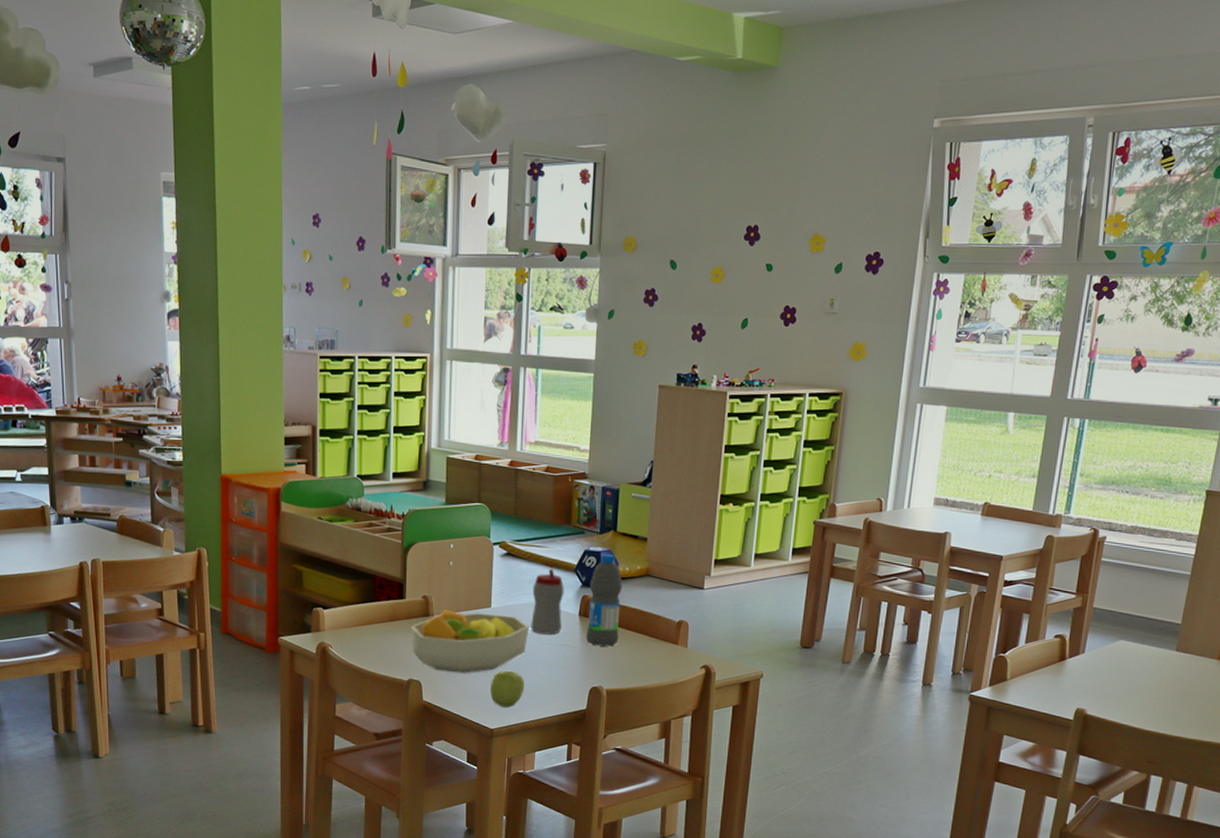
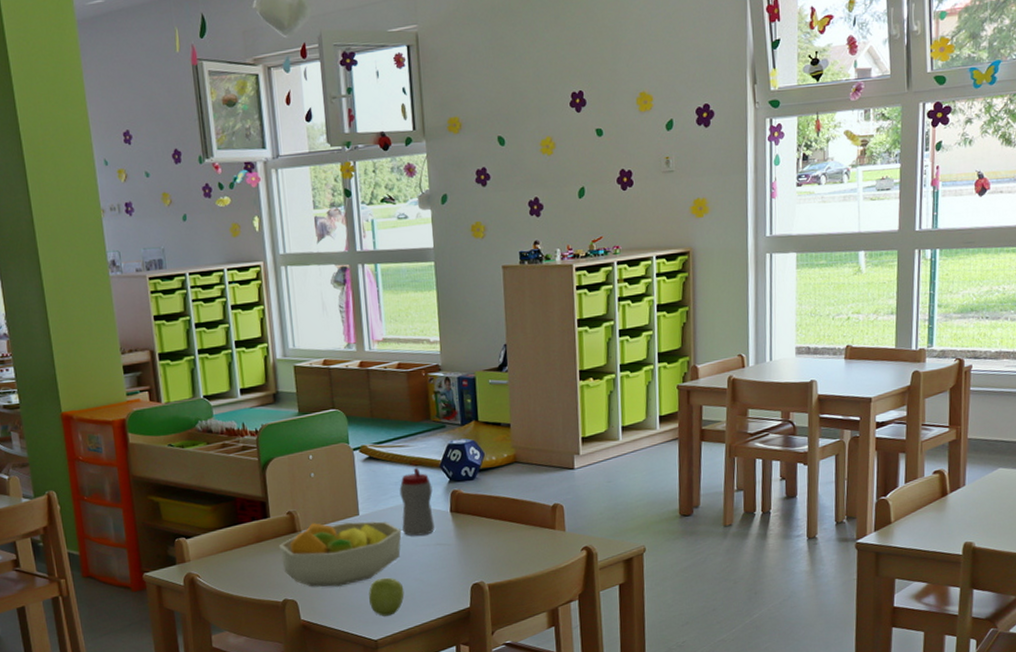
water bottle: present [585,554,623,647] -> none [457,445,494,541]

